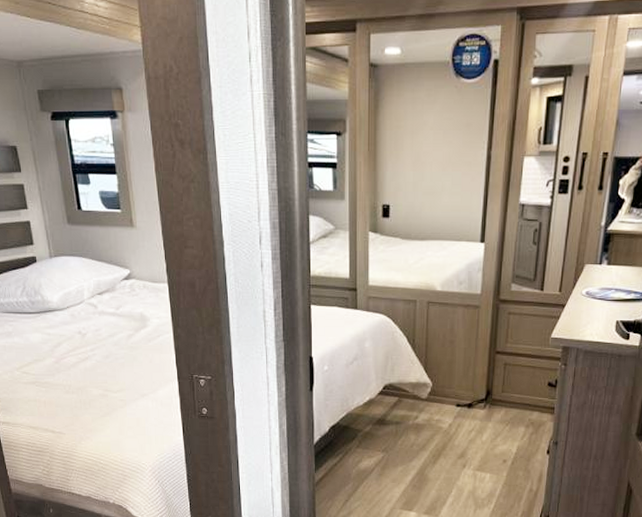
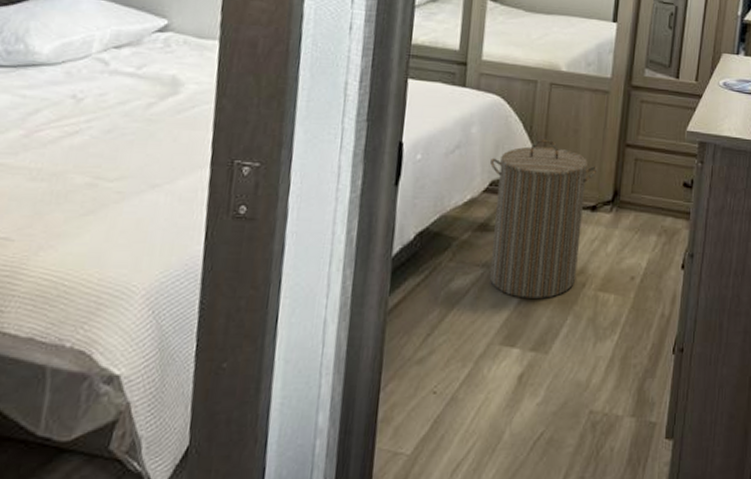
laundry hamper: none [382,349,472,476] -> present [490,138,598,298]

